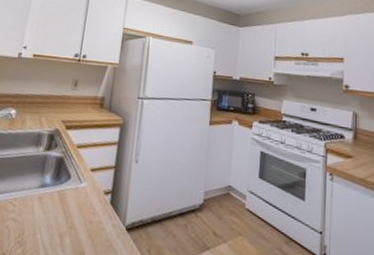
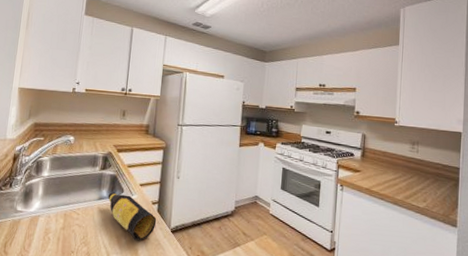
bottle: none [51,178,109,241] -> present [108,192,157,241]

